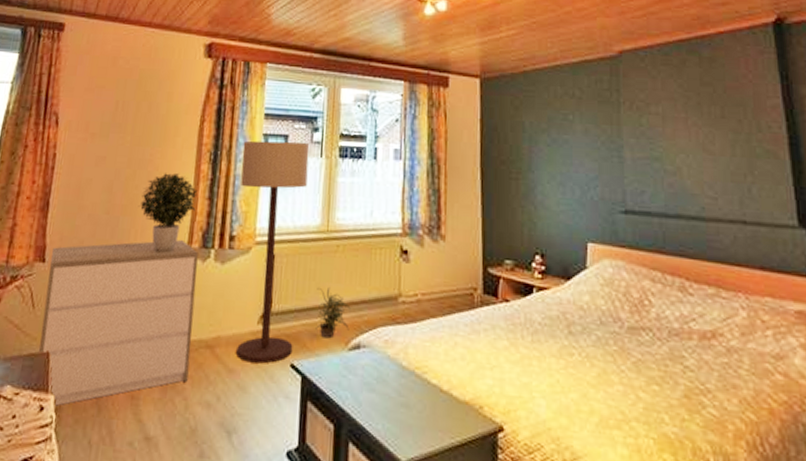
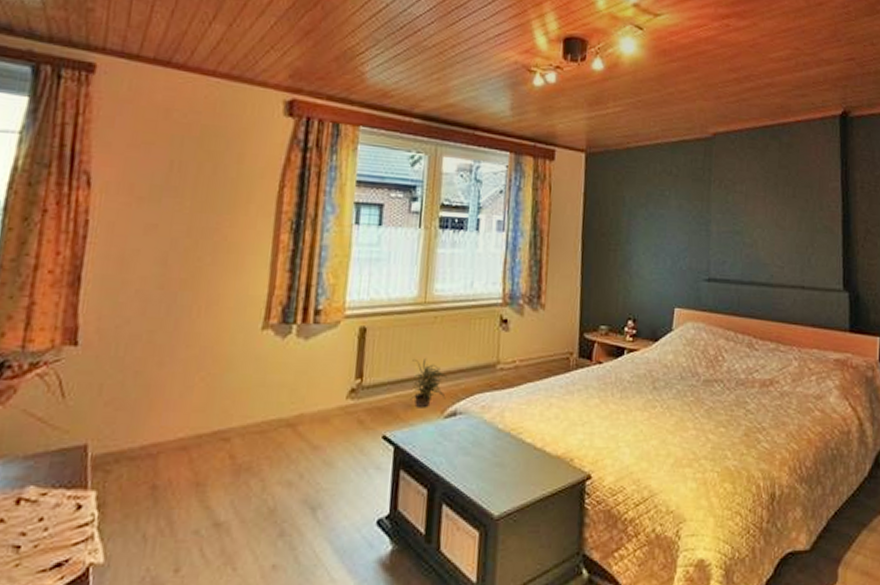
dresser: present [39,240,198,406] -> none [73,316,277,502]
potted plant: present [138,172,198,253] -> none [201,243,277,330]
floor lamp: present [236,140,310,364] -> none [322,209,407,438]

